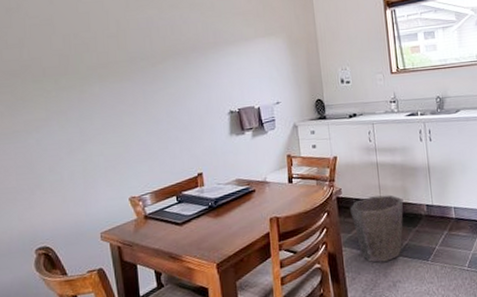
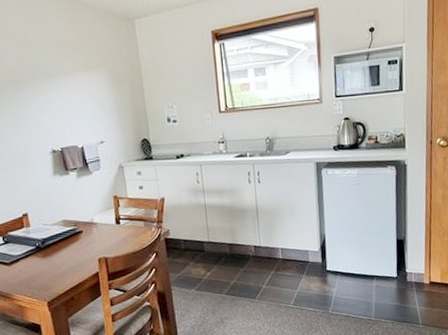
waste bin: present [350,194,404,263] -> none [178,236,232,301]

